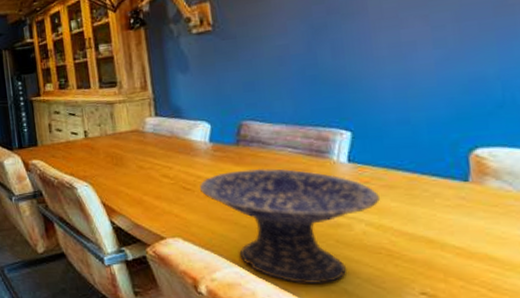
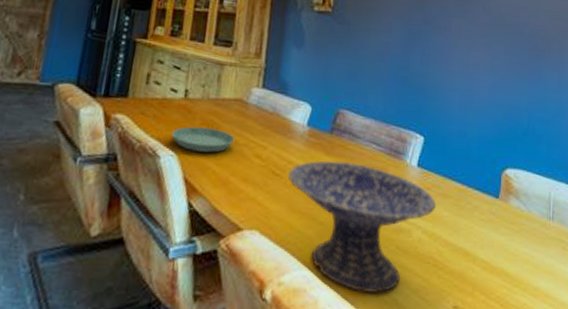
saucer: none [82,159,140,180] -> present [172,126,235,153]

